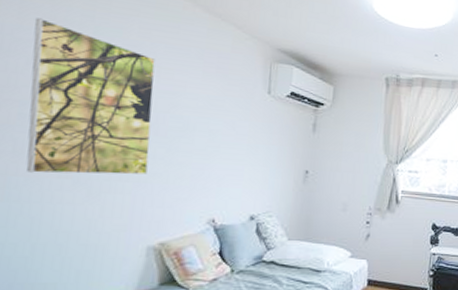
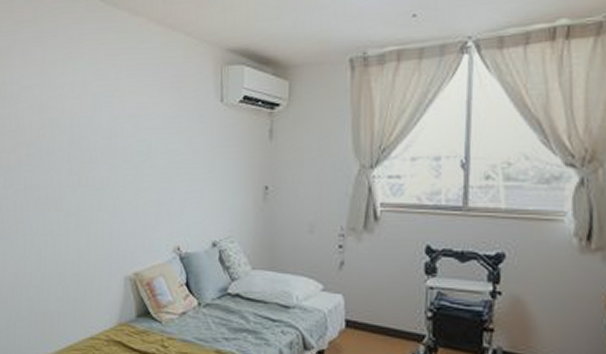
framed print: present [26,18,156,175] -> none [32,64,121,208]

